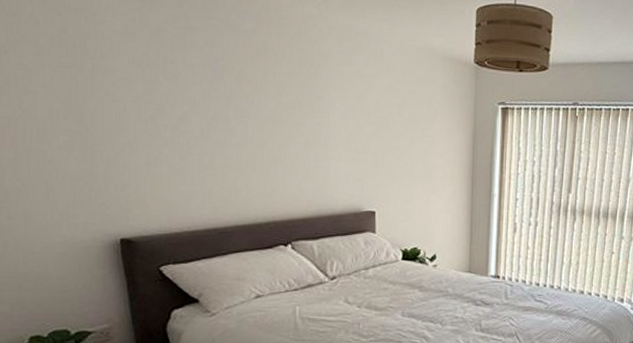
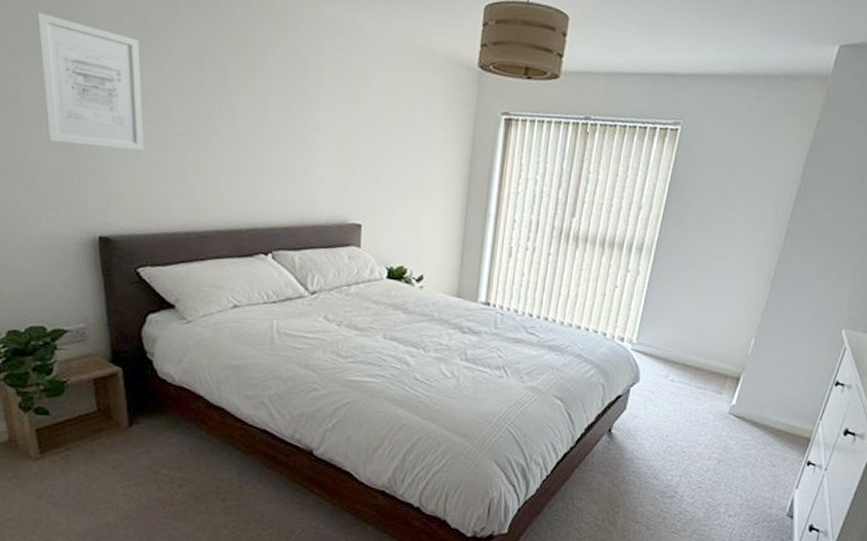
wall art: none [50,30,162,156] -> present [36,11,144,151]

